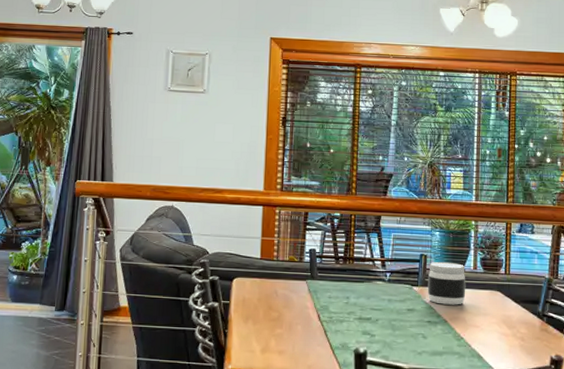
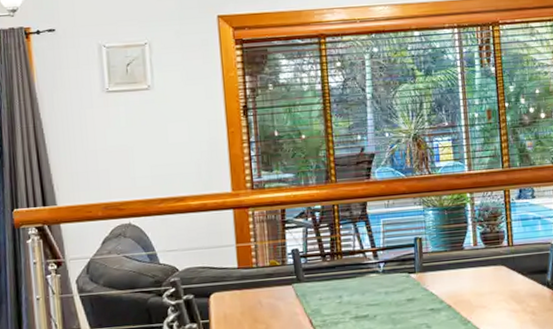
jar: present [427,261,466,305] -> none [425,241,469,289]

